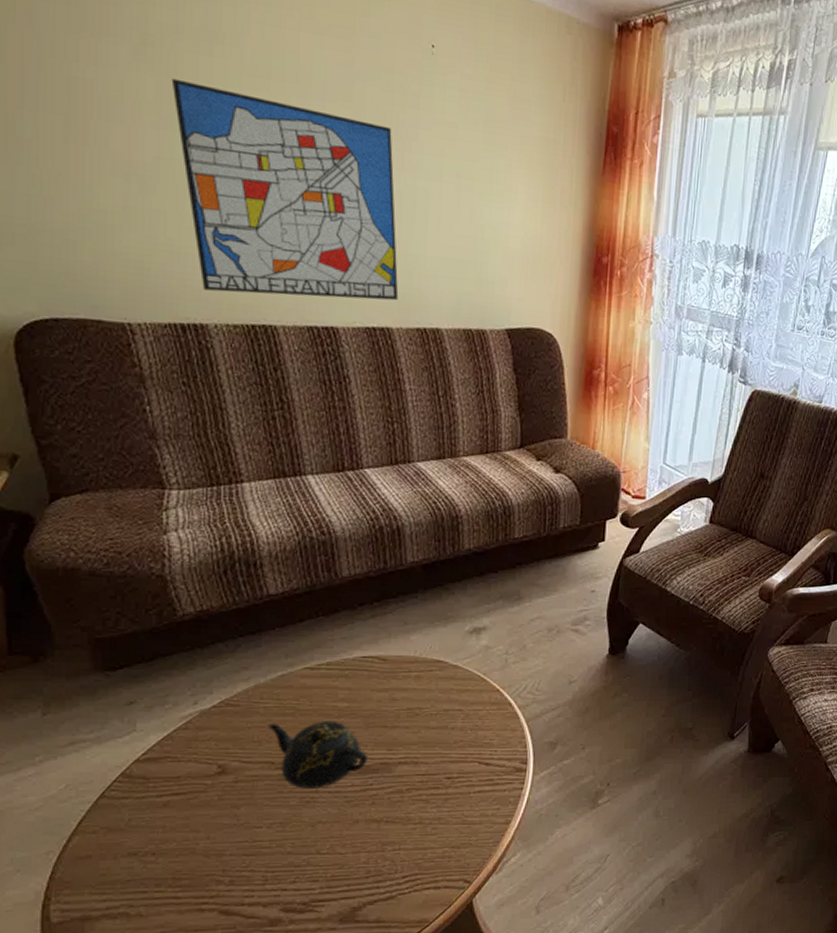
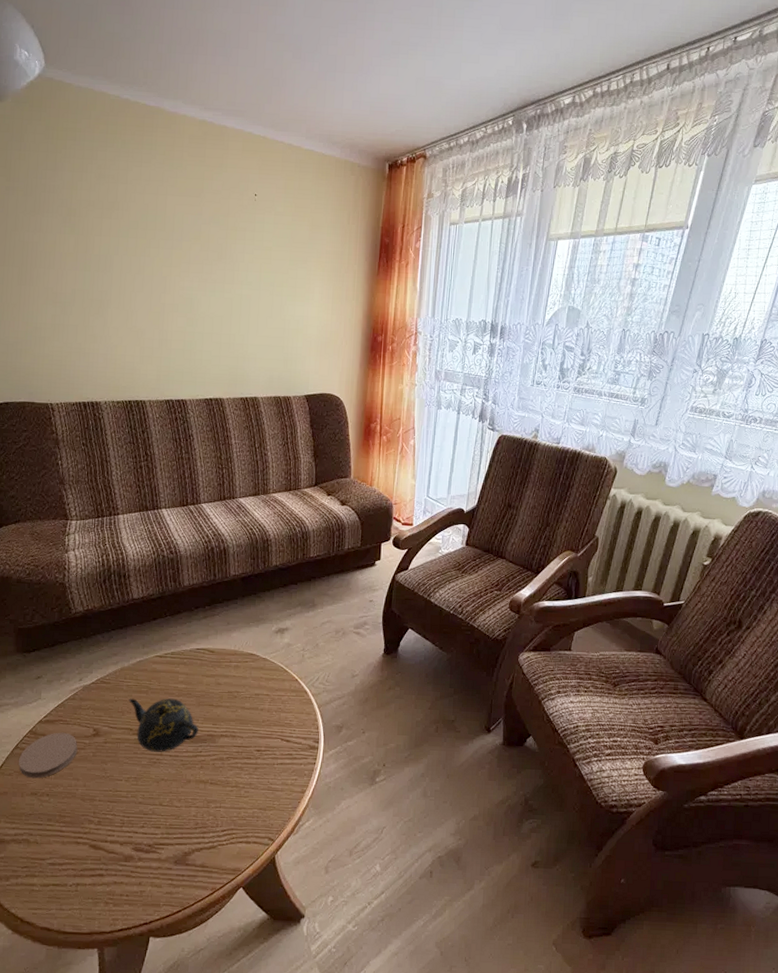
coaster: none [107,772,196,835] -> present [19,732,78,779]
wall art: present [171,78,399,301] -> none [85,236,229,379]

